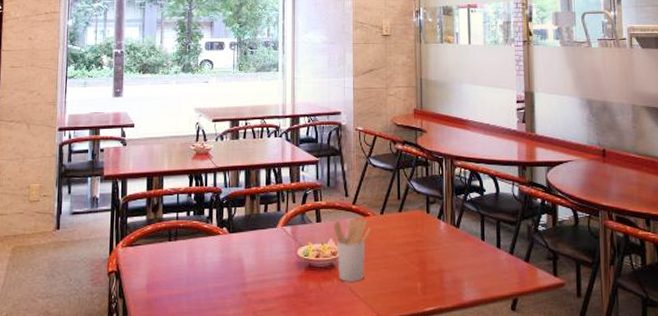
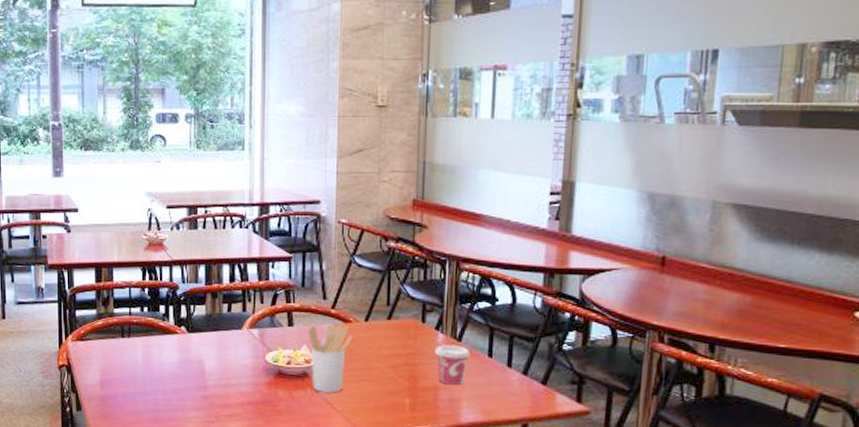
cup: none [439,232,468,267] -> present [435,345,471,385]

